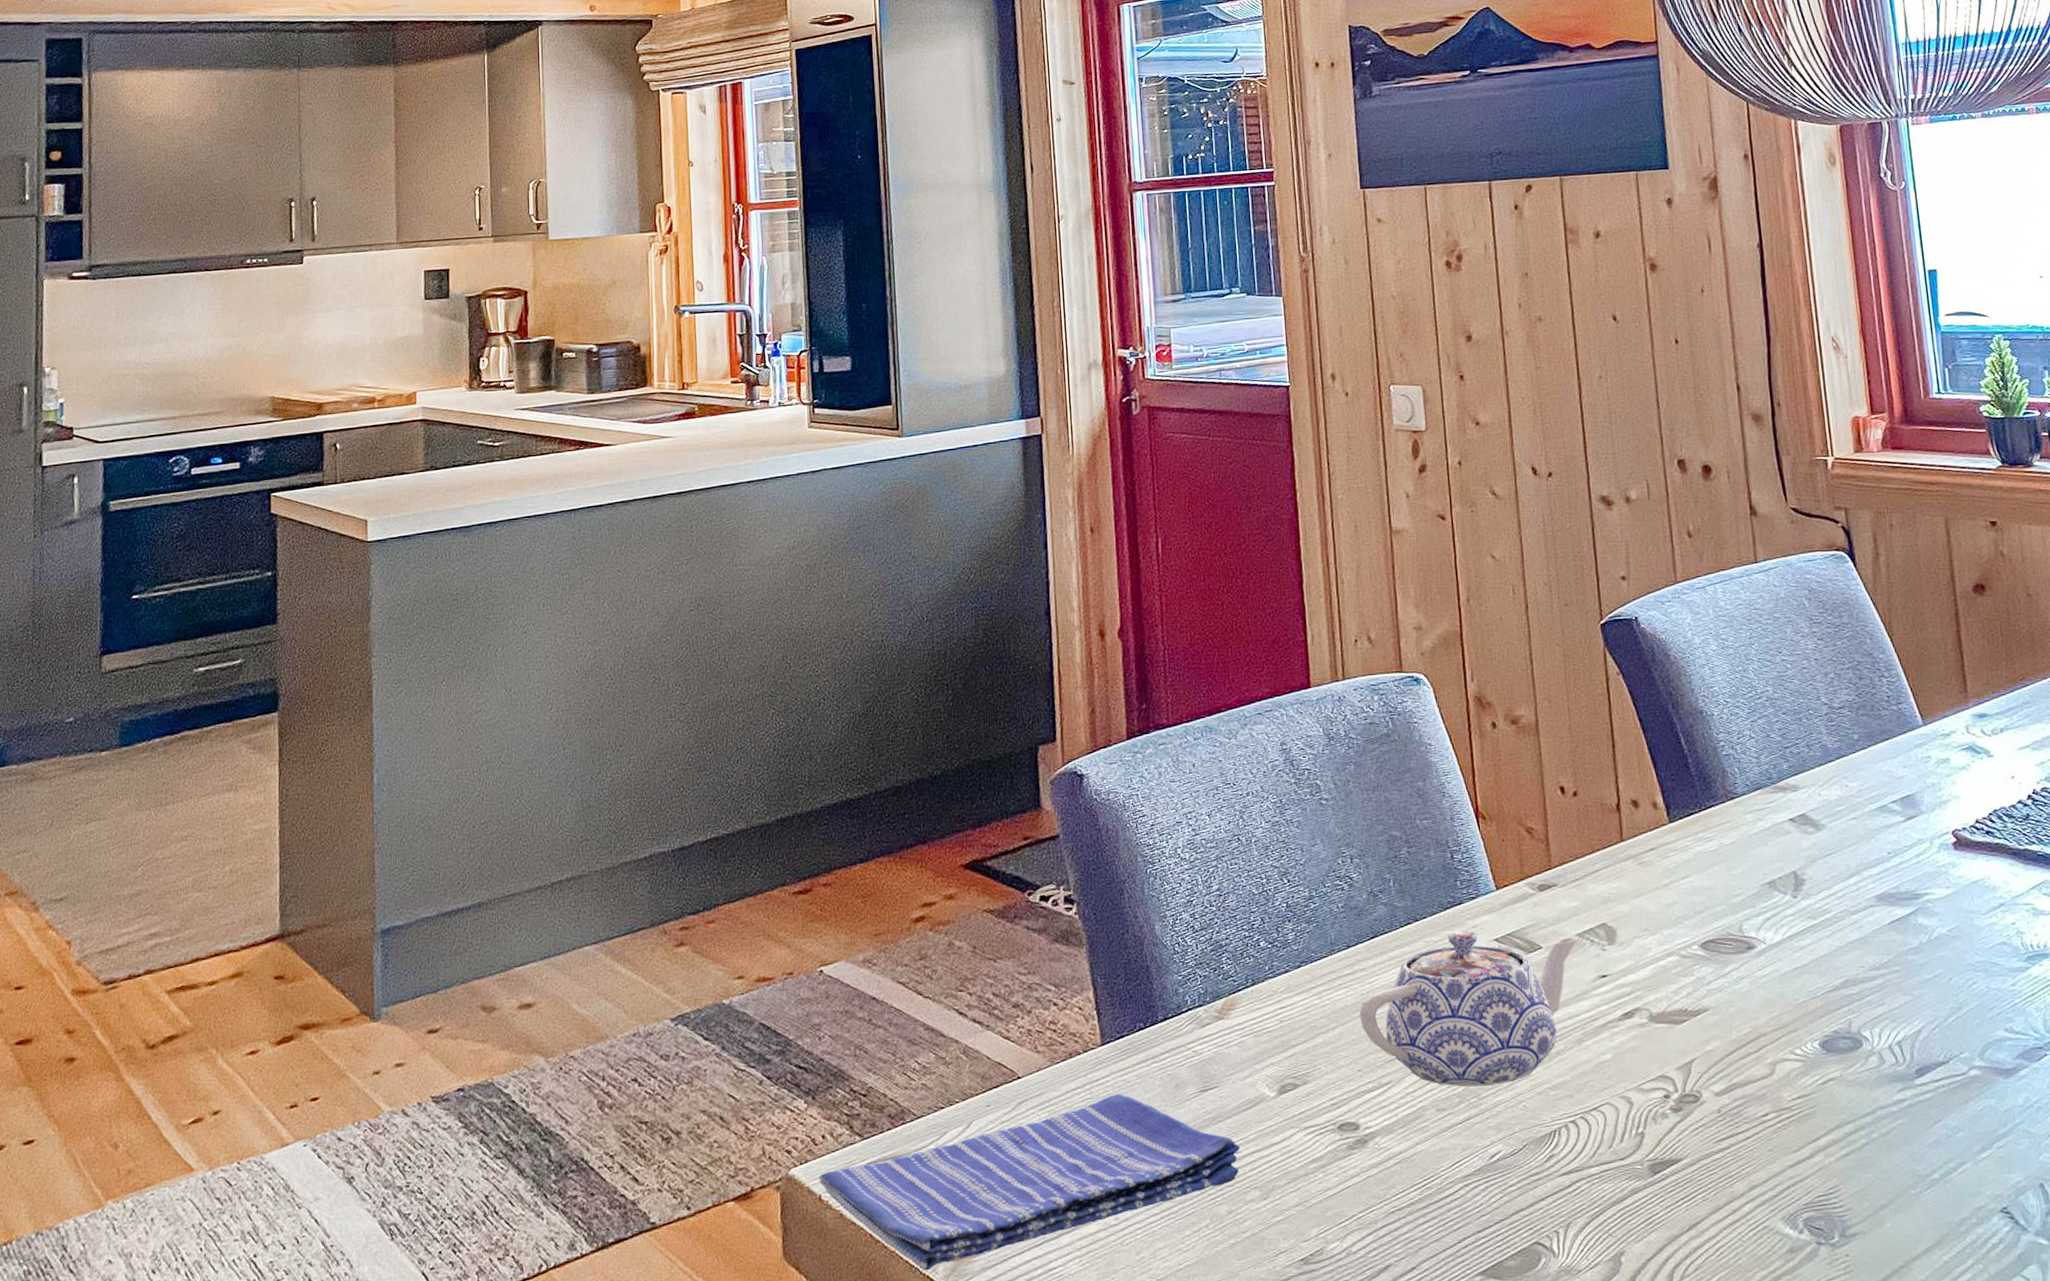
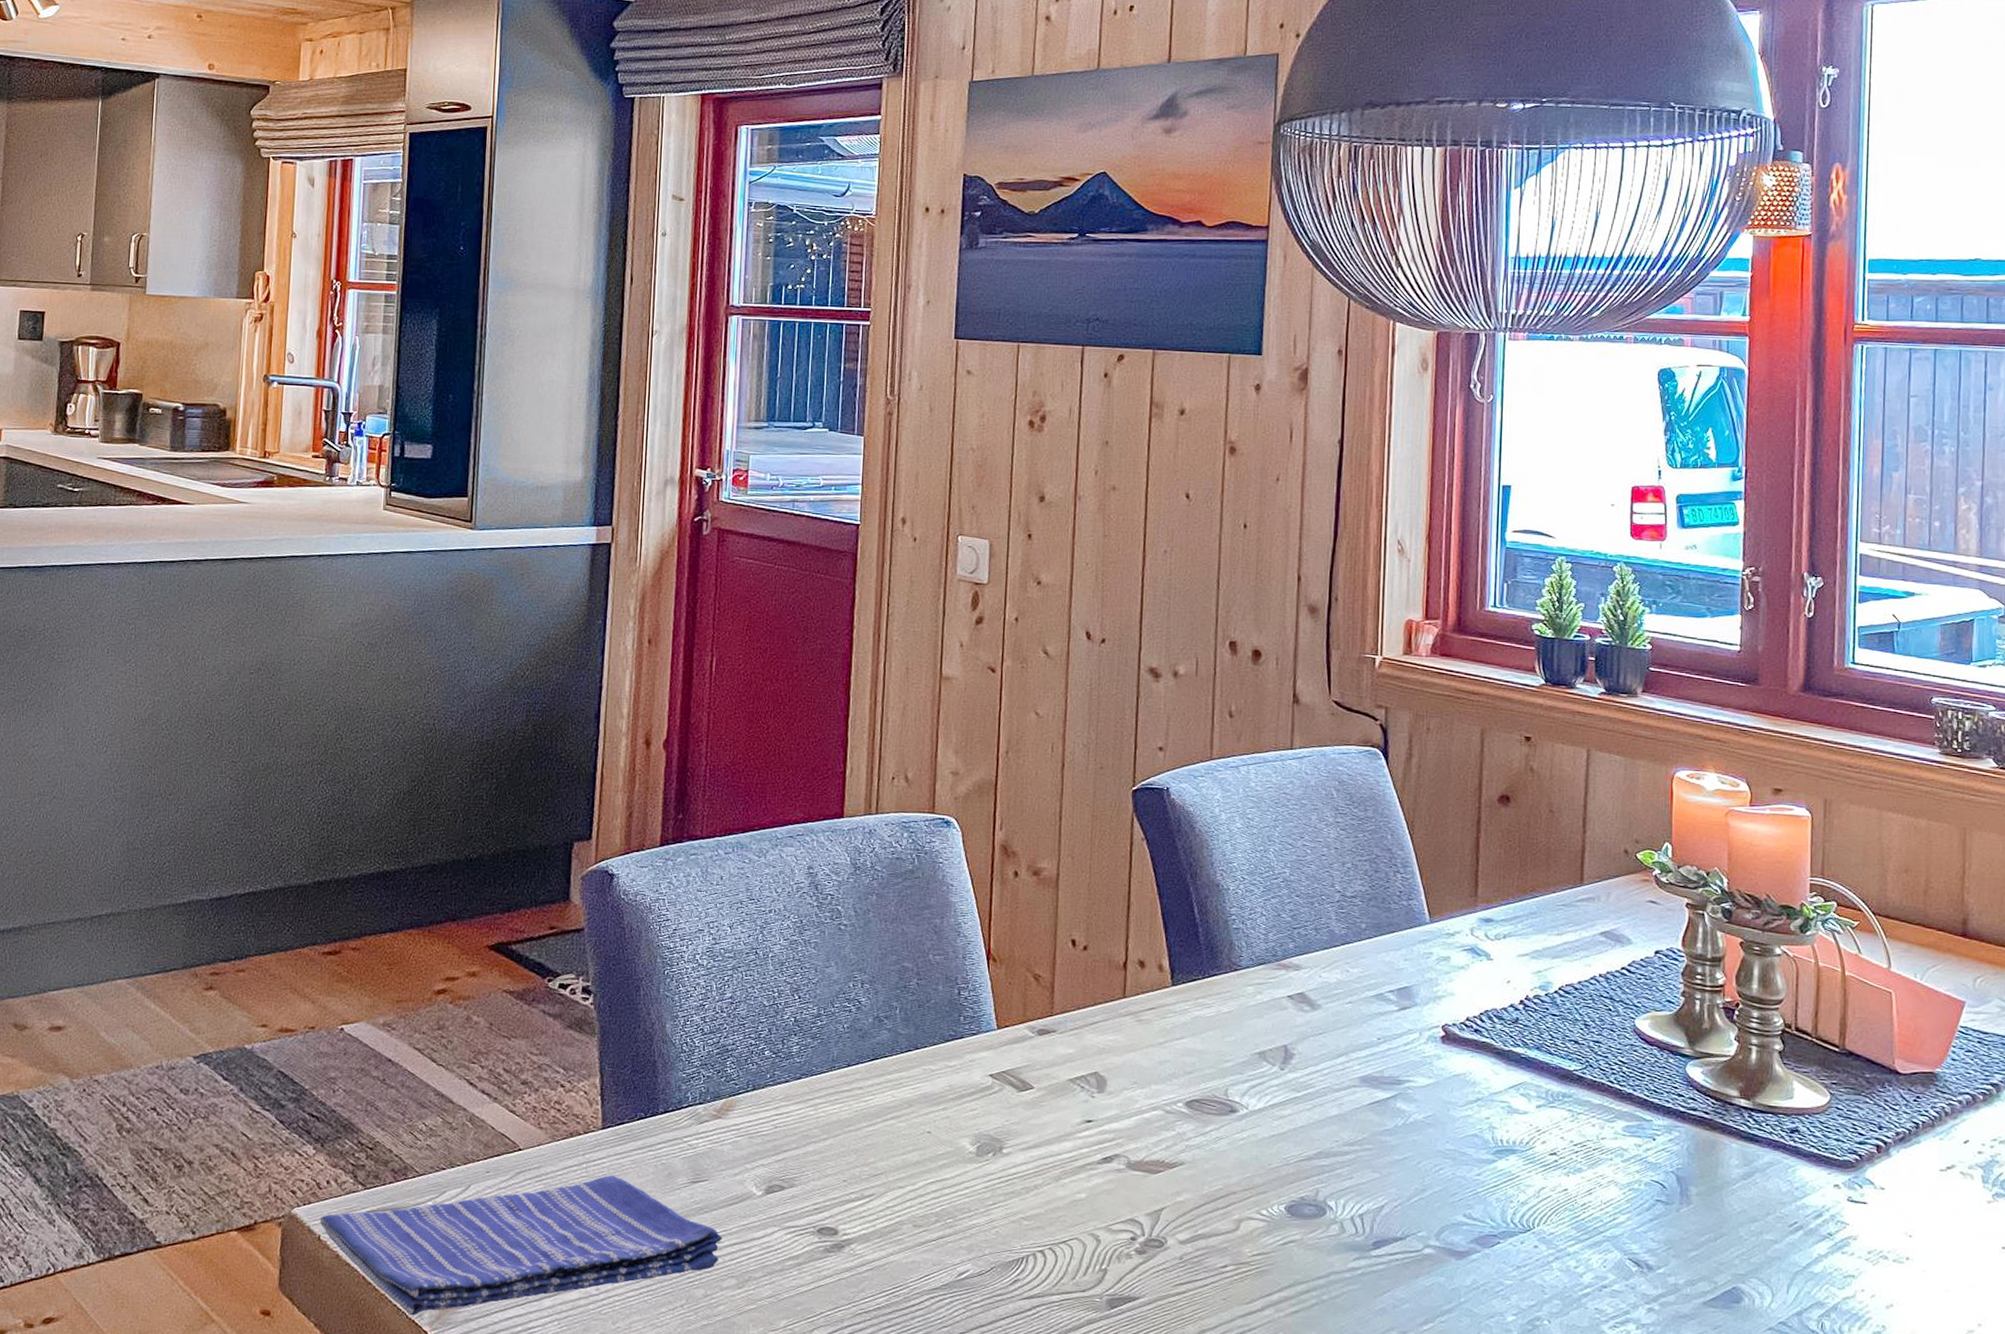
teapot: present [1359,931,1579,1087] -> none [851,1063,1070,1210]

